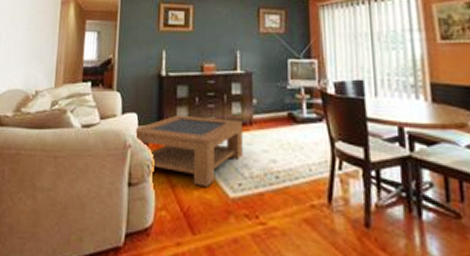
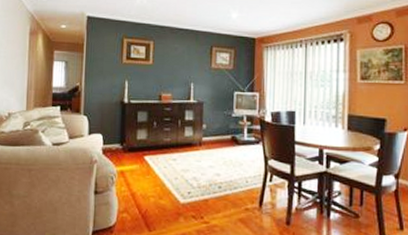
coffee table: present [136,114,244,187] -> none [101,136,194,194]

